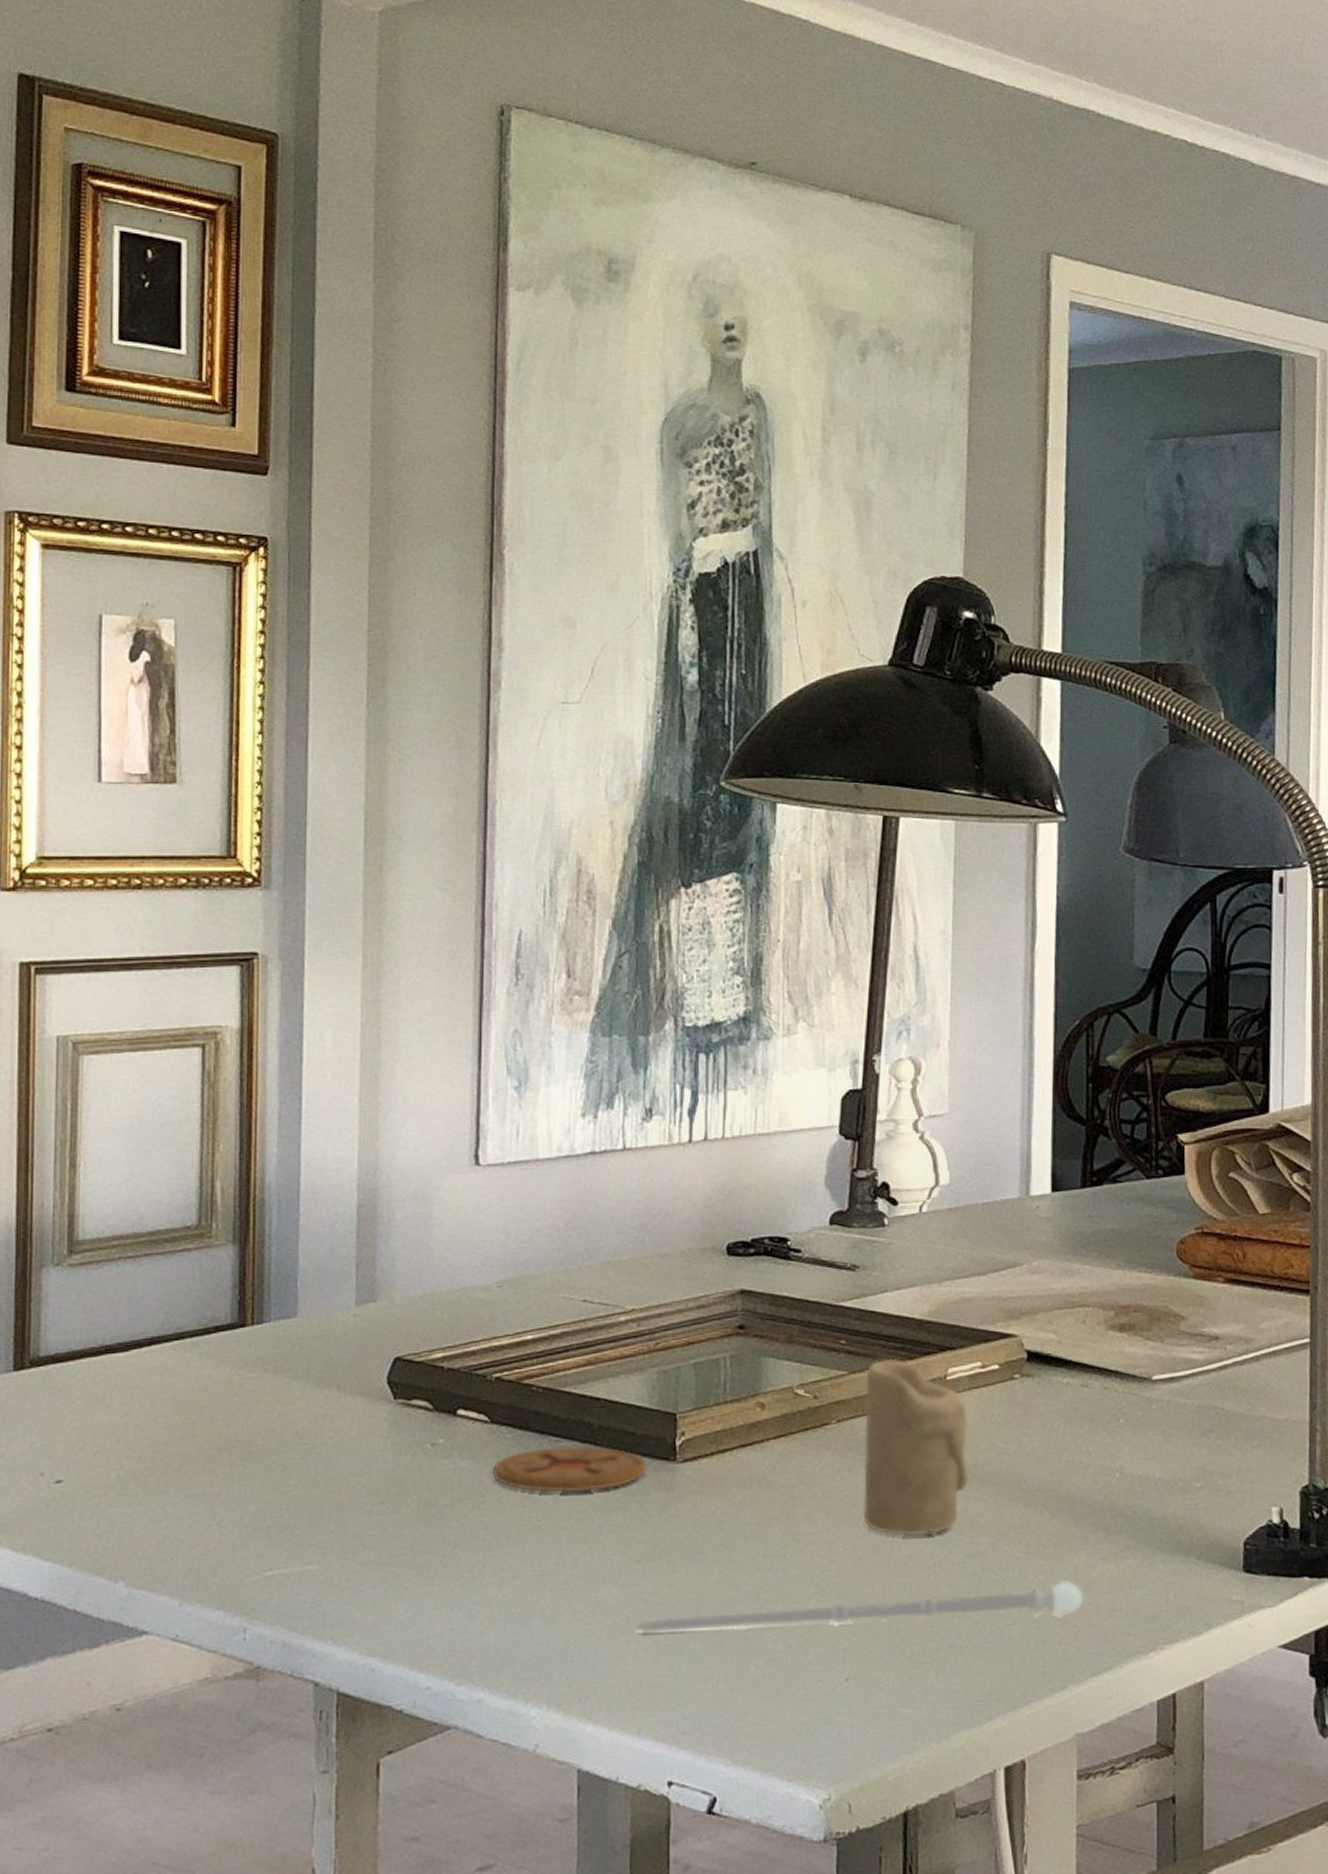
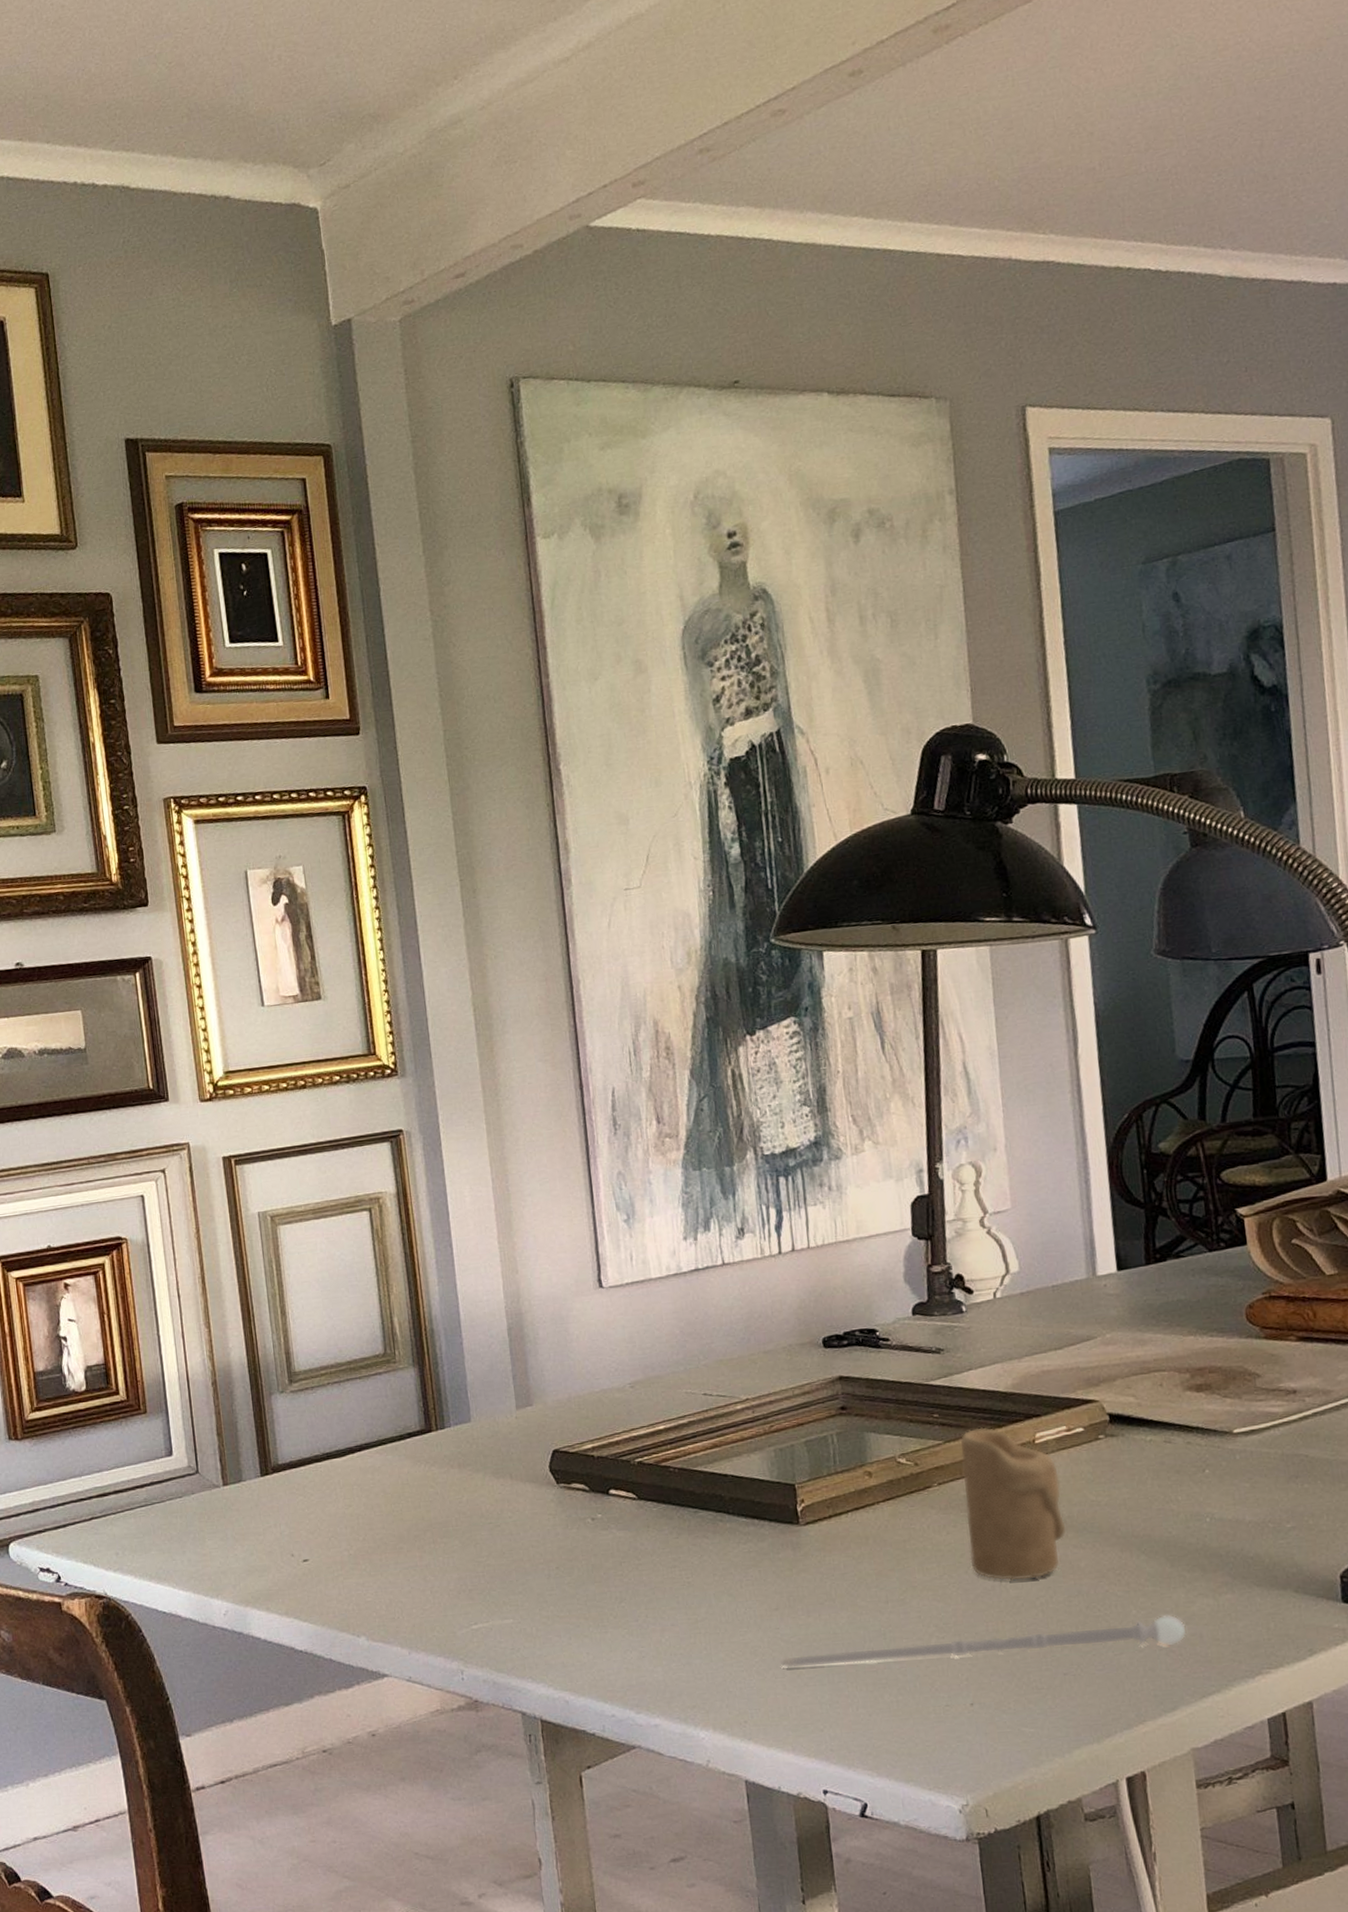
coaster: present [492,1446,647,1493] -> none [643,1514,775,1555]

